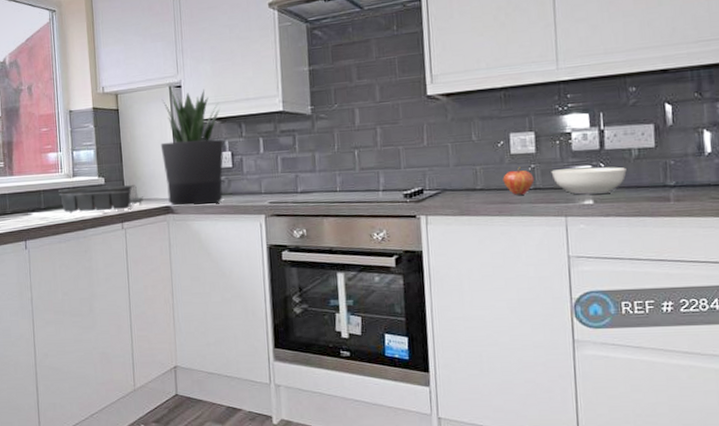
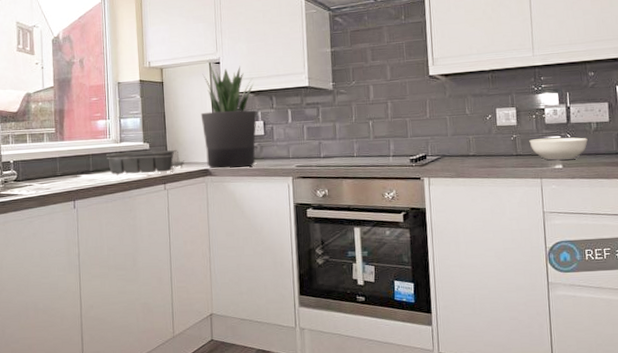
fruit: present [503,167,535,195] -> none [491,137,516,160]

